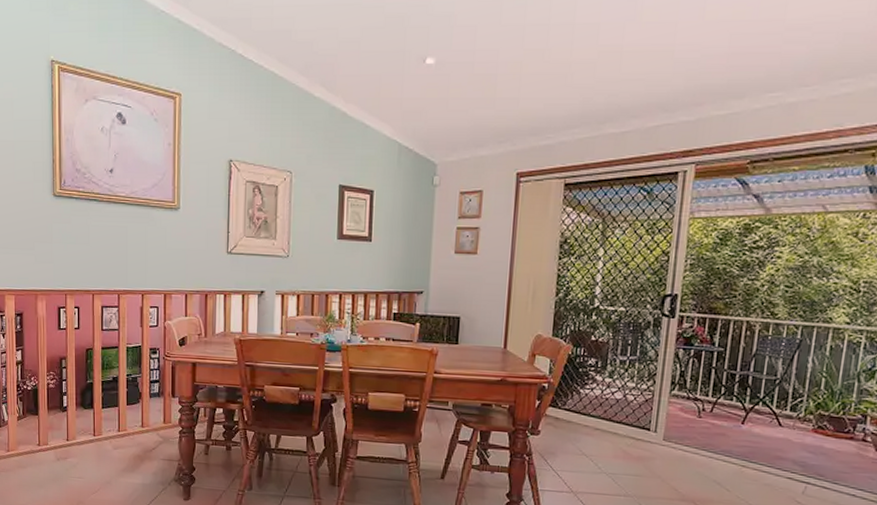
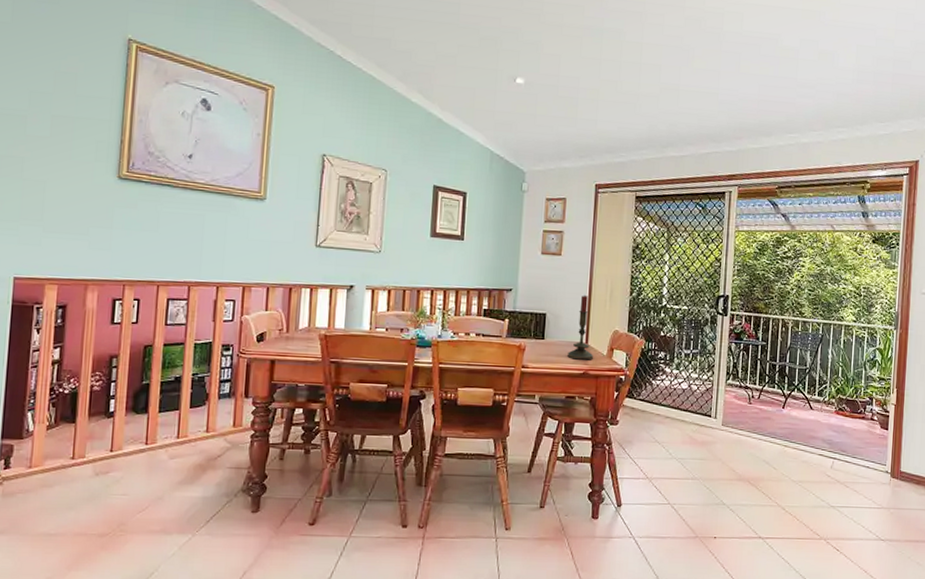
candle: none [484,296,512,367] -> present [568,294,593,360]

